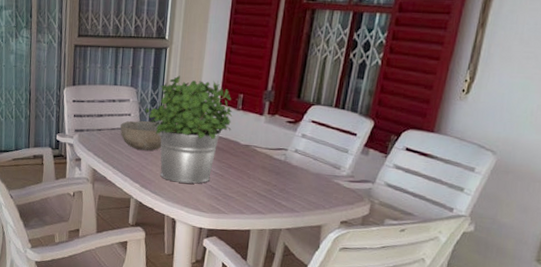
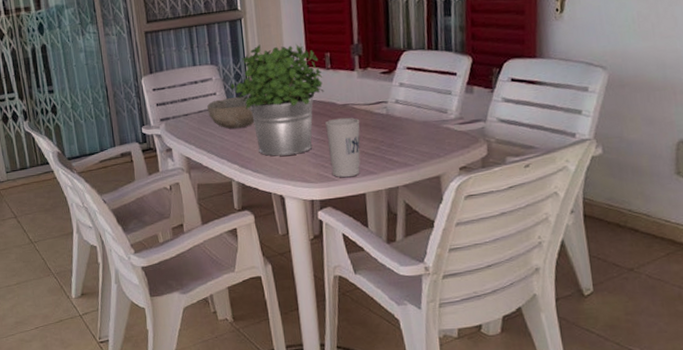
cup: none [223,157,259,213] -> present [325,117,361,178]

